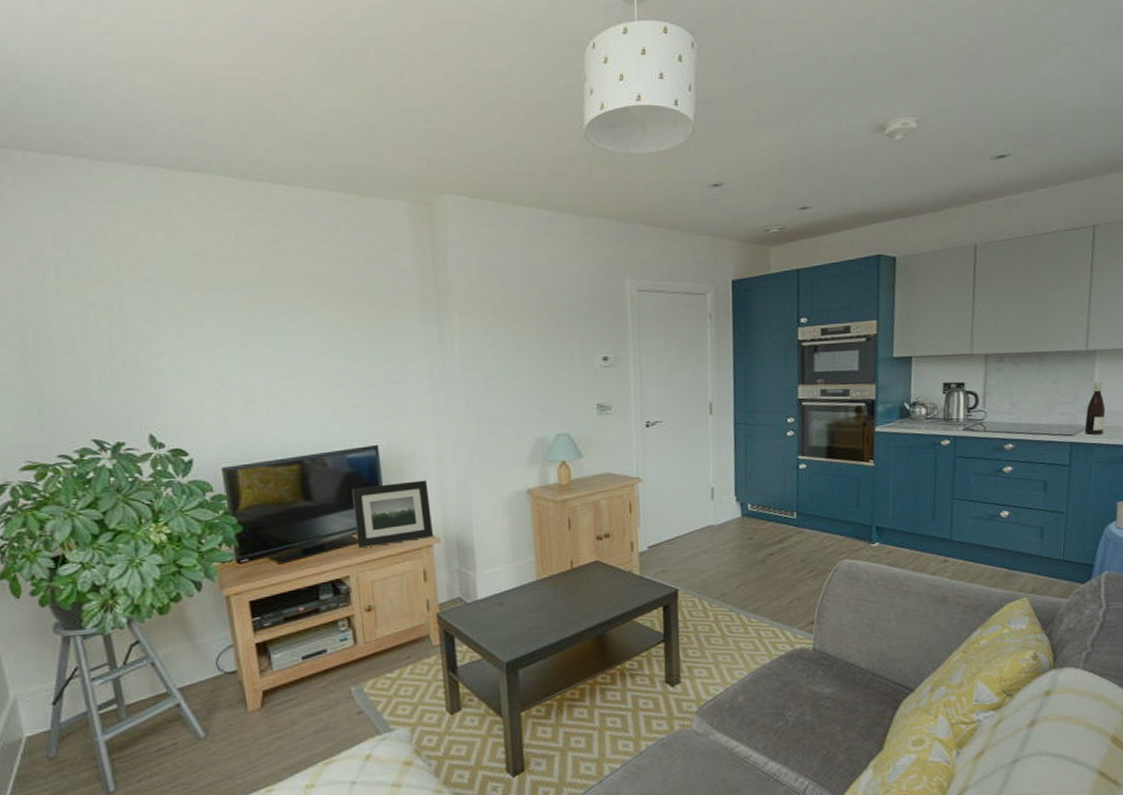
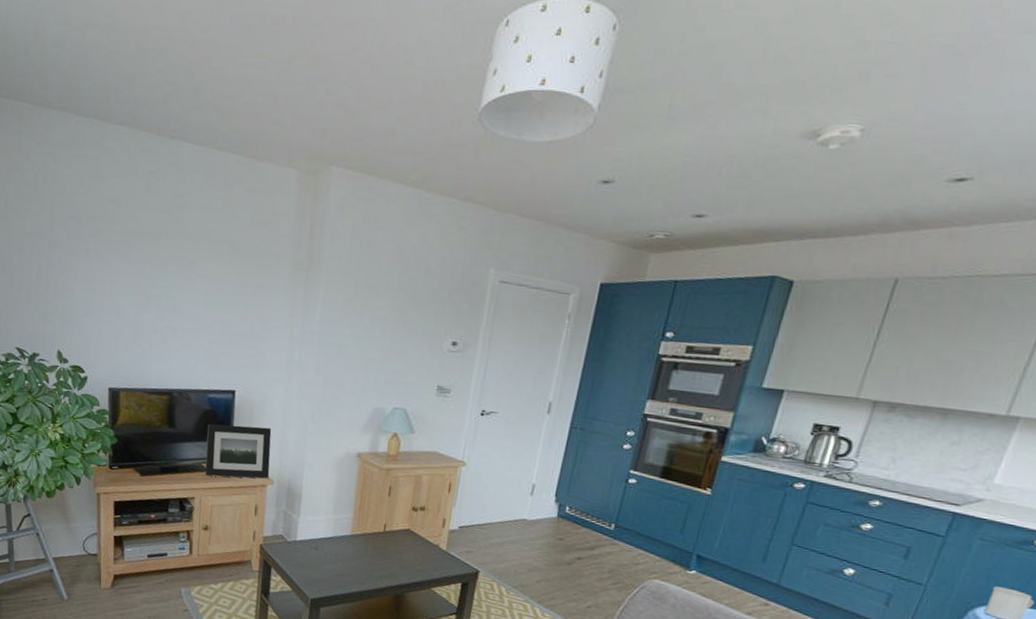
bottle: present [1084,381,1106,435] -> none [976,452,1017,512]

